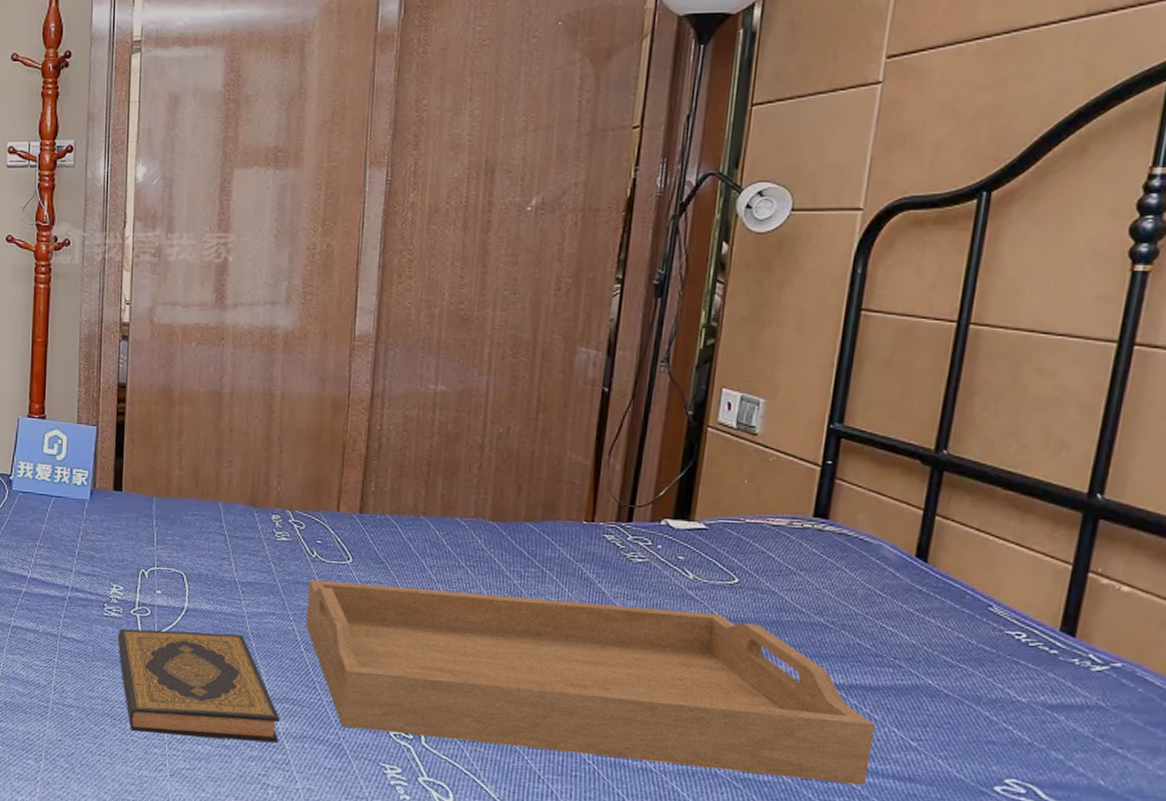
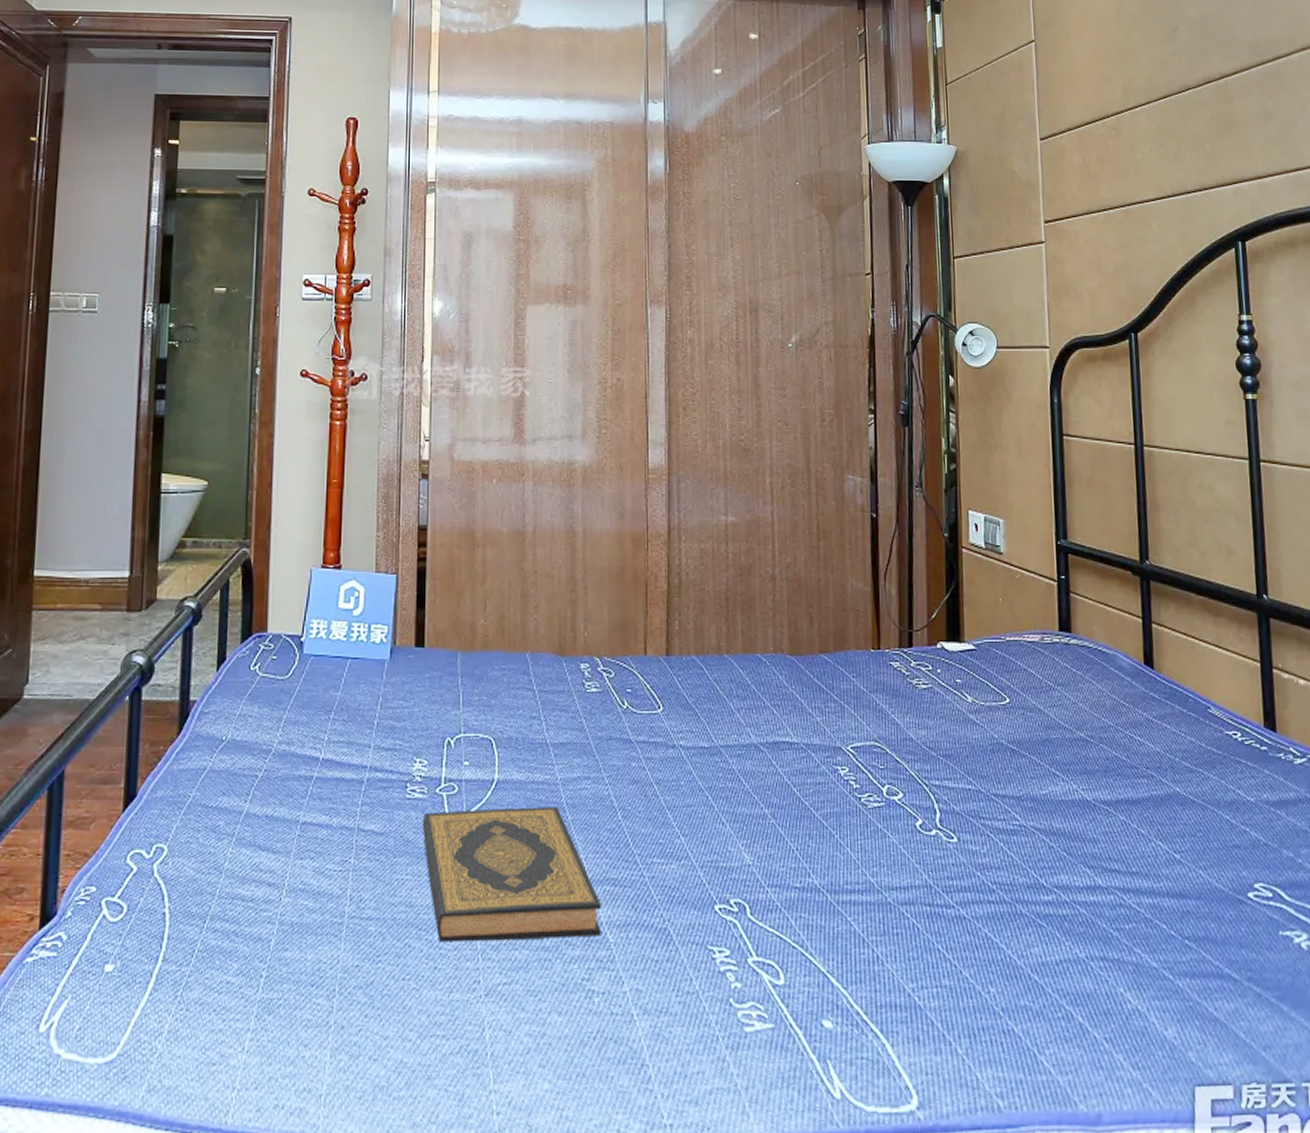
serving tray: present [305,579,875,786] -> none [621,733,1147,908]

